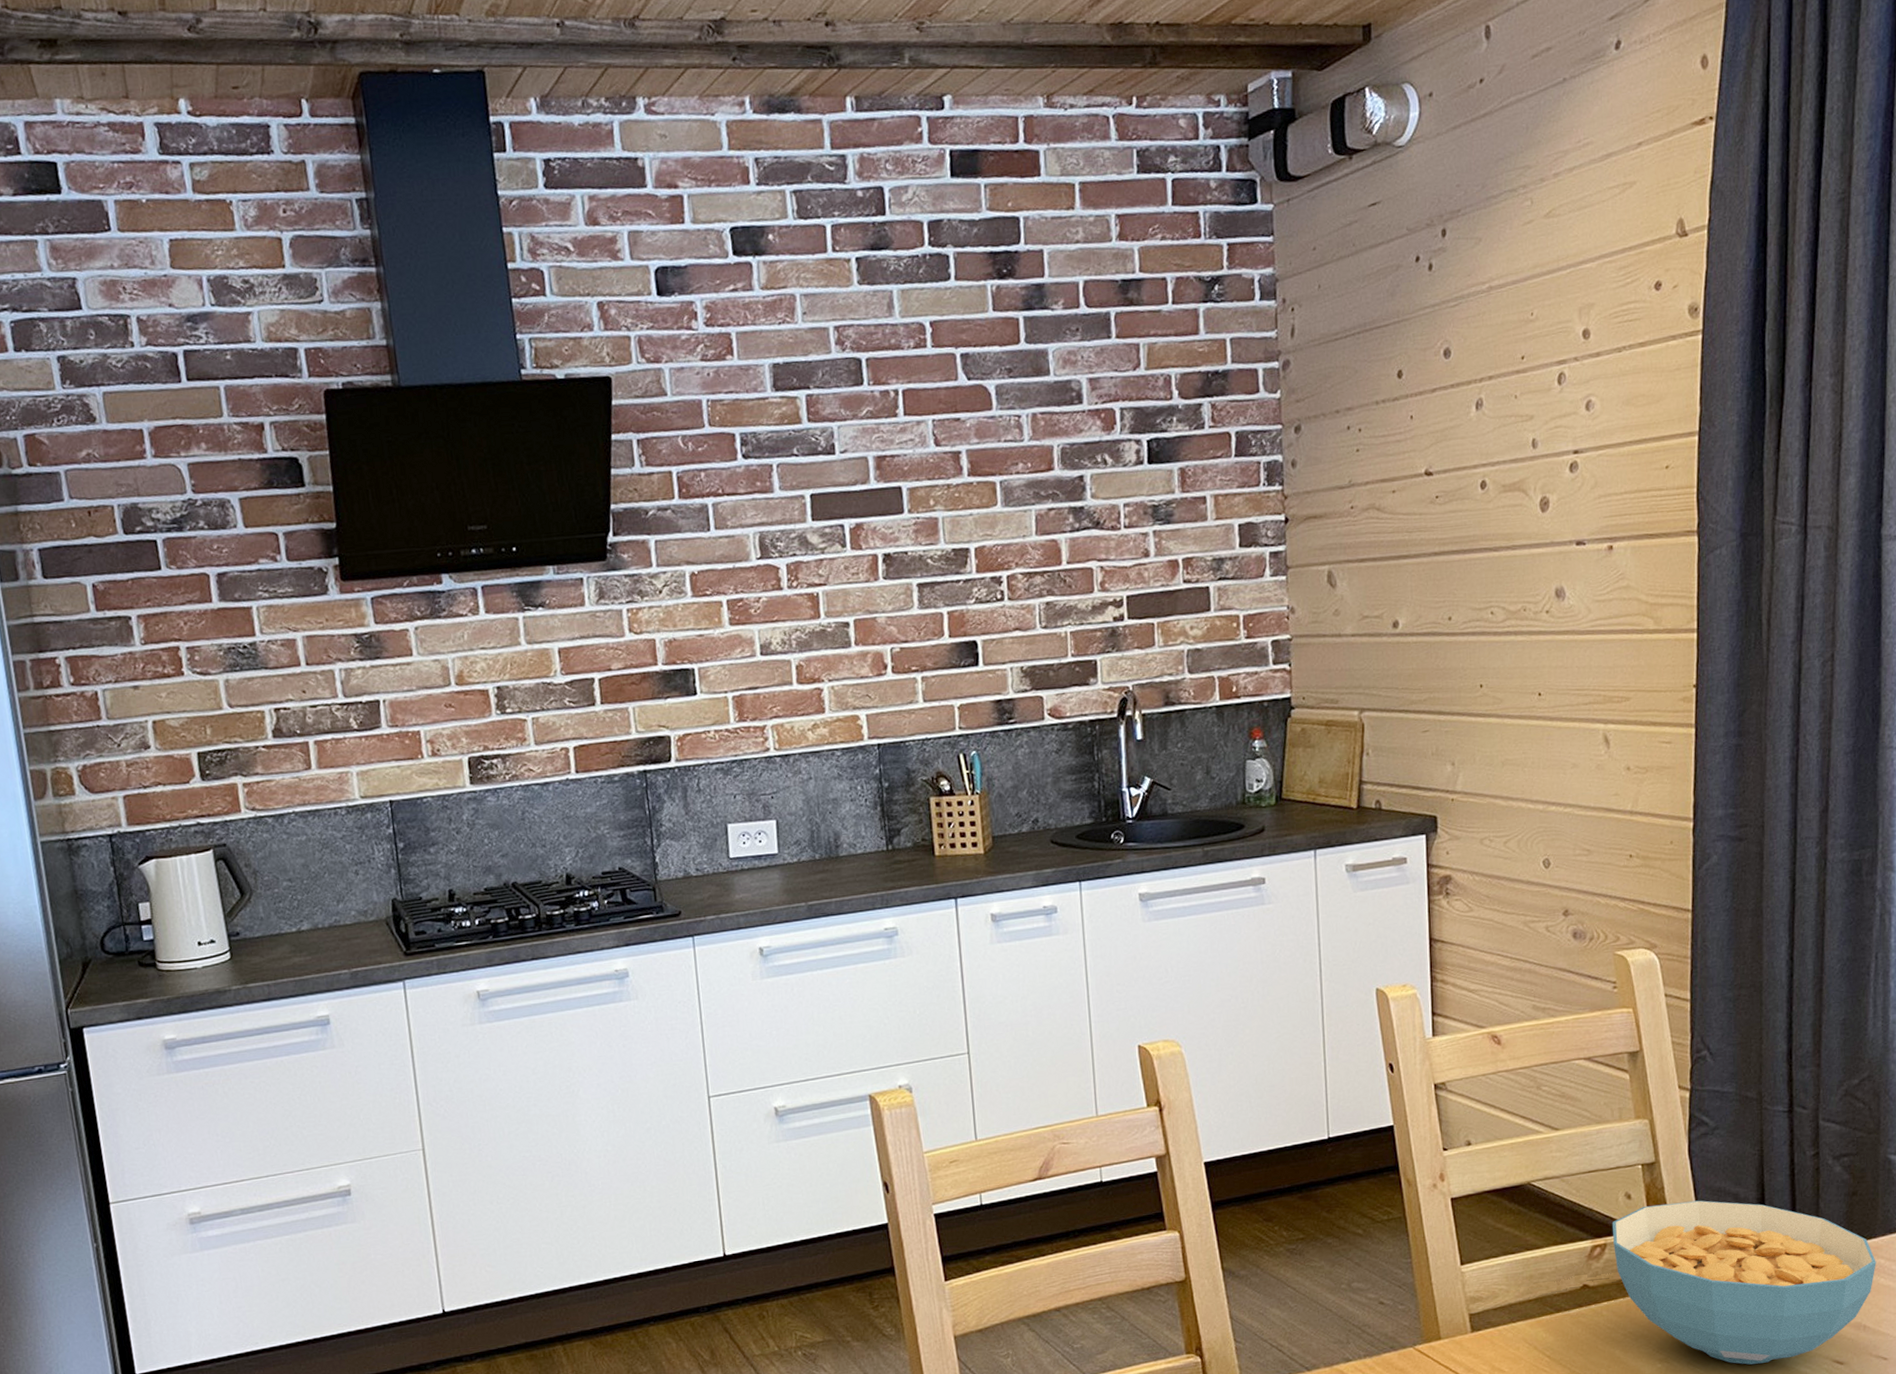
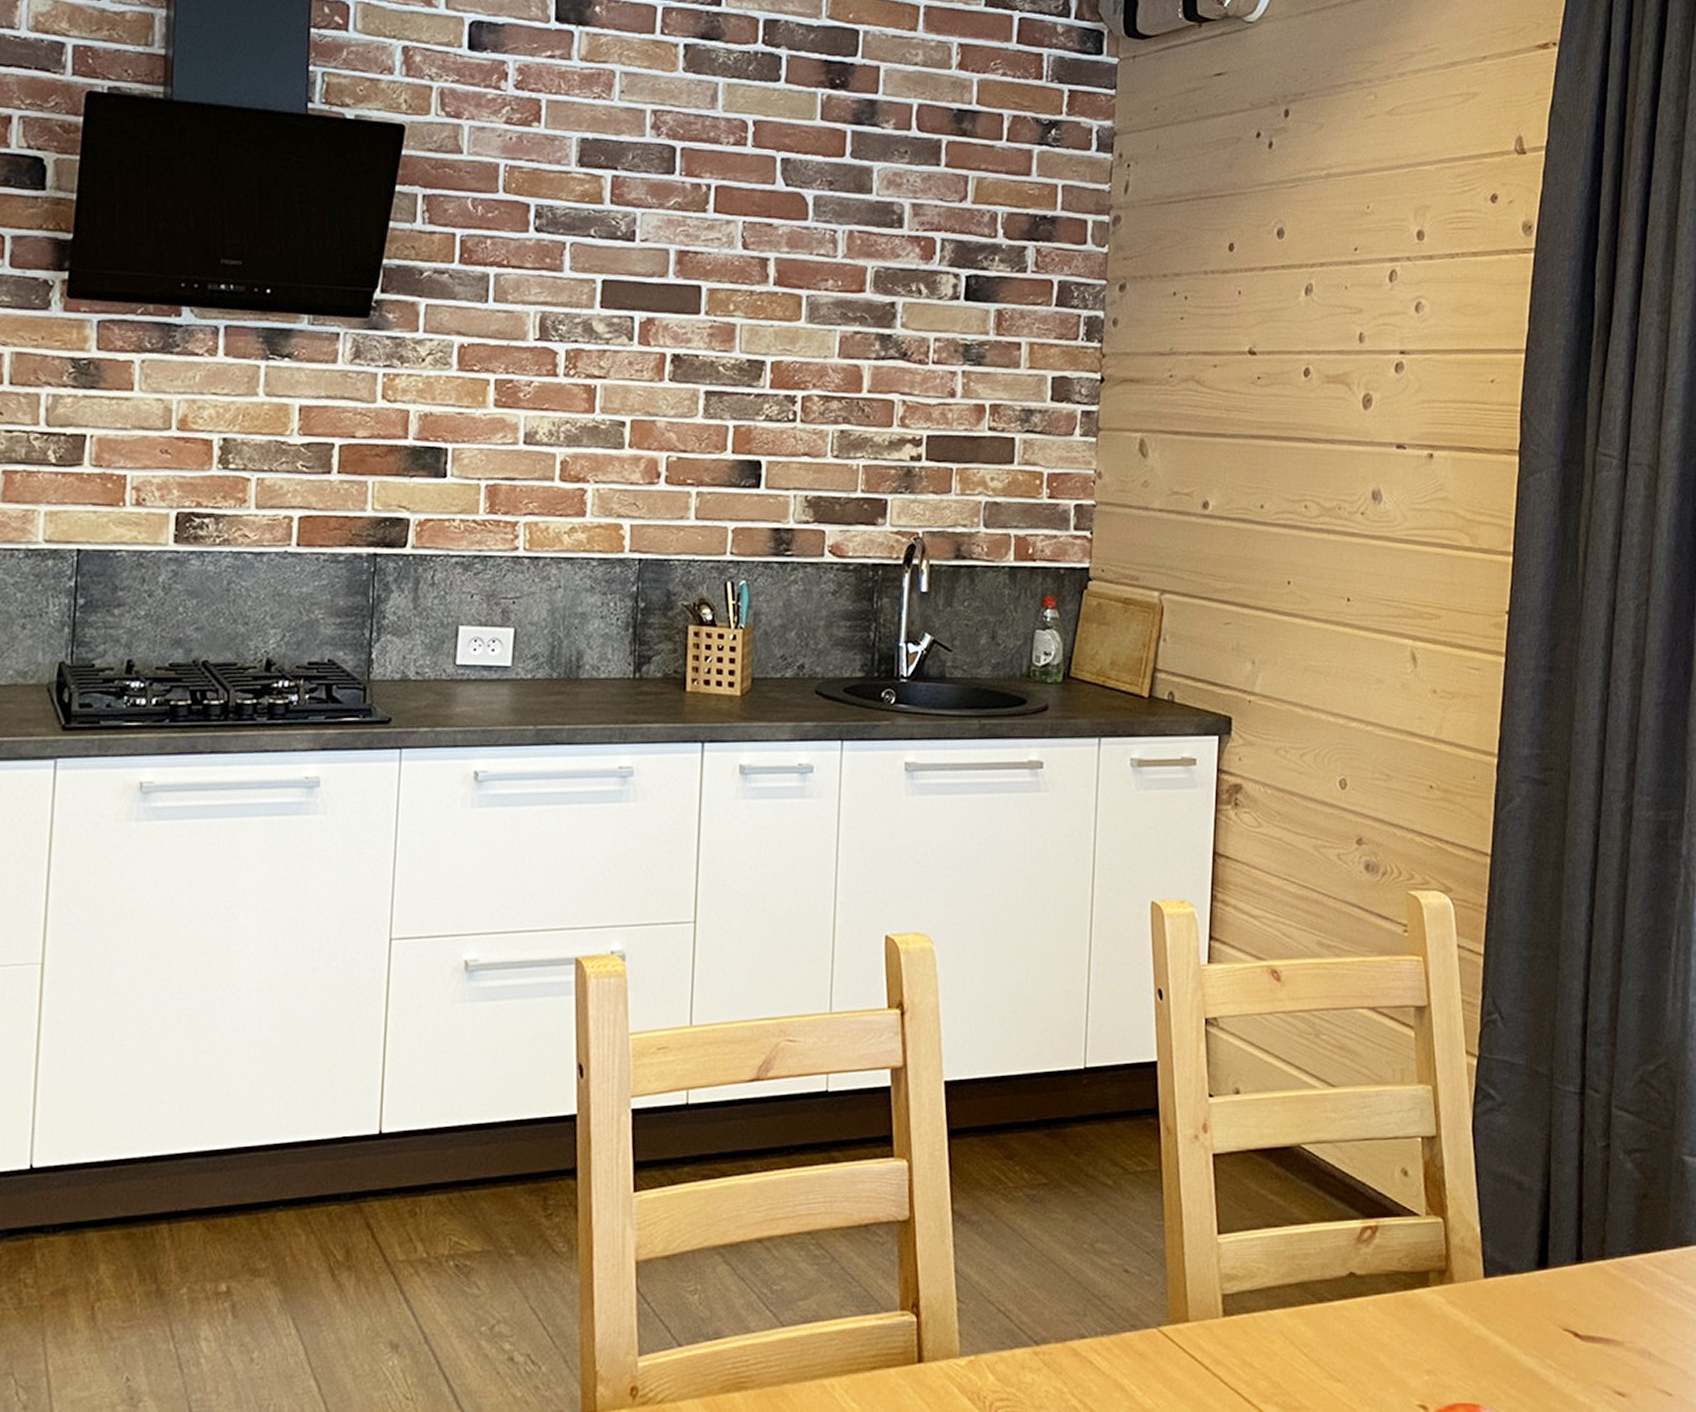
cereal bowl: present [1613,1200,1876,1365] -> none [1385,1185,1665,1387]

